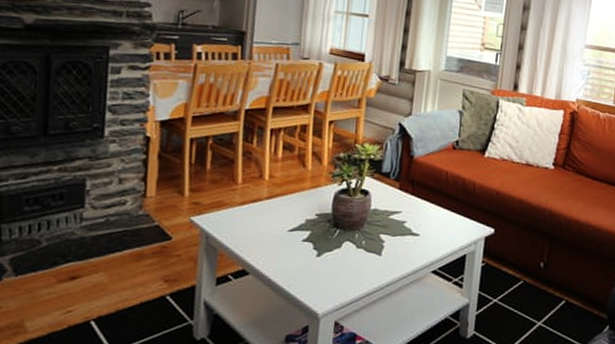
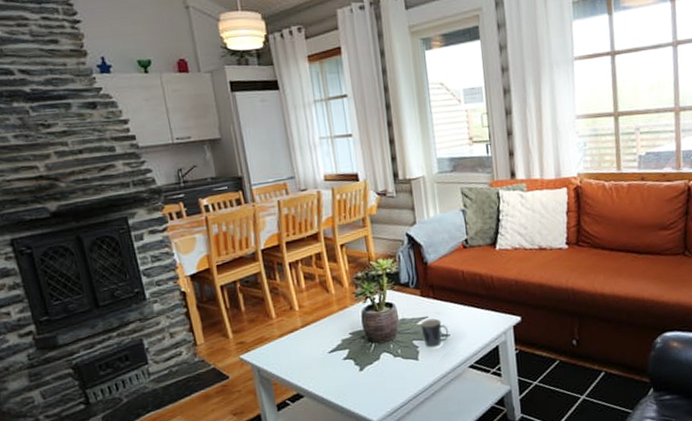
mug: none [391,214,420,246] -> present [420,318,449,349]

